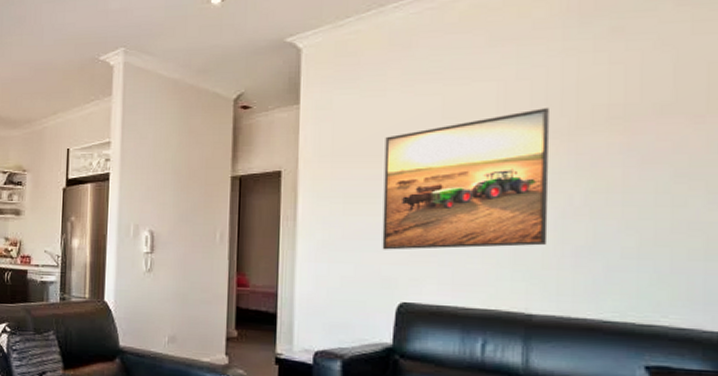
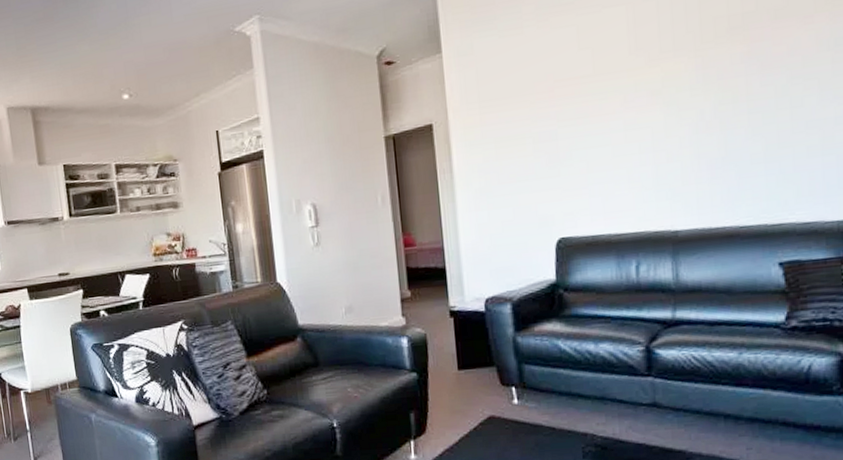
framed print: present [382,107,551,250] -> none [527,25,685,189]

